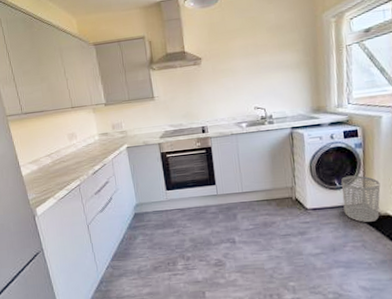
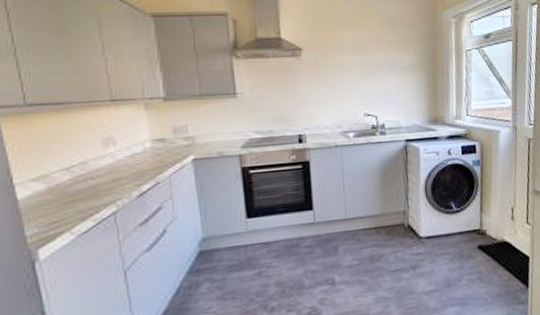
waste bin: present [341,175,381,222] -> none [458,196,498,251]

